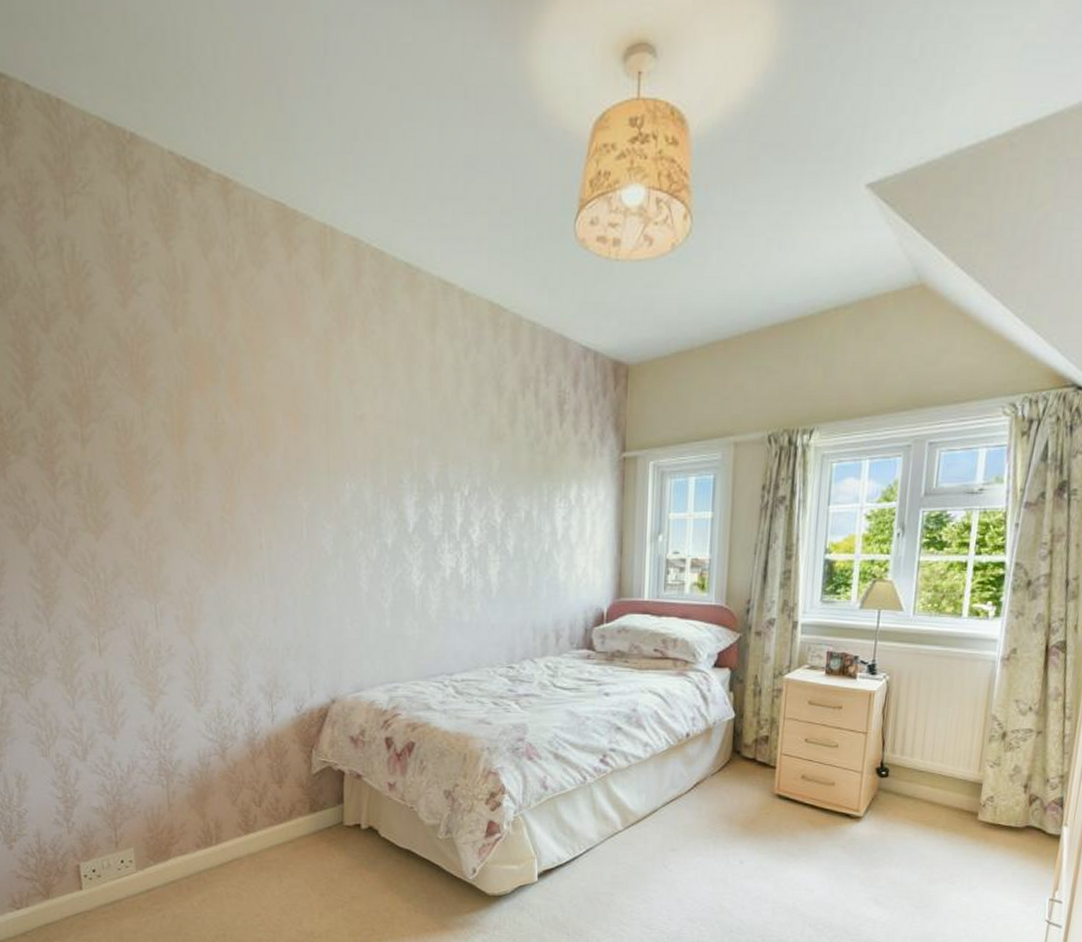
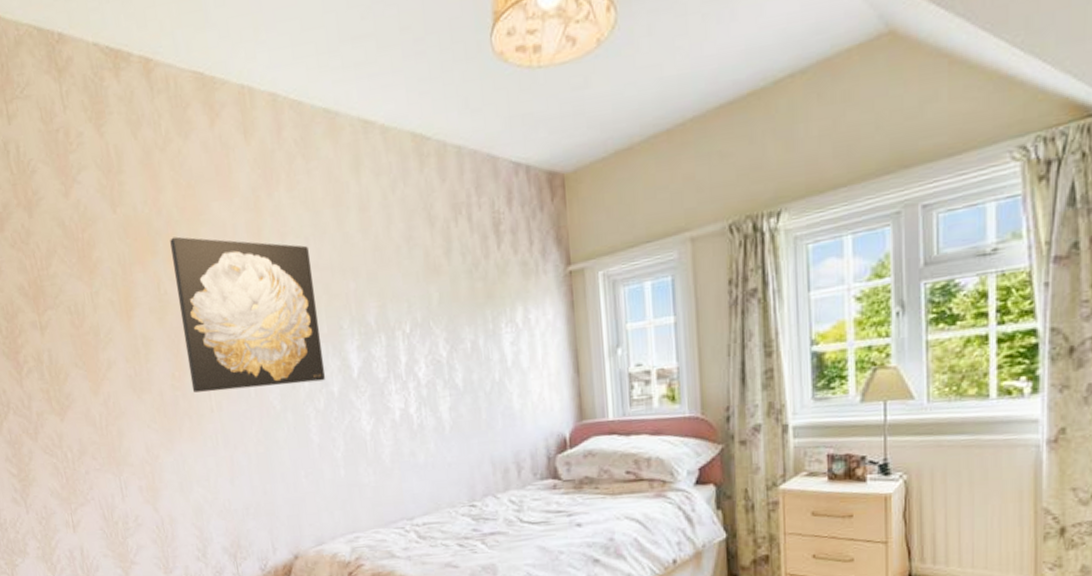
wall art: none [233,367,380,531] -> present [170,236,325,393]

